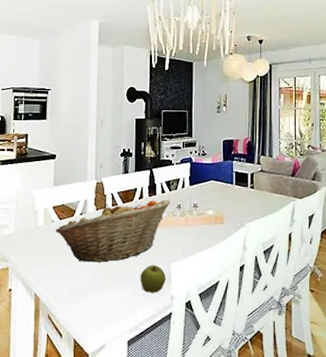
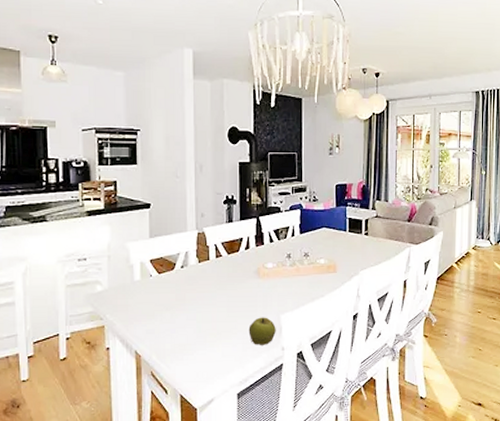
fruit basket: present [55,199,170,263] -> none [154,249,279,317]

